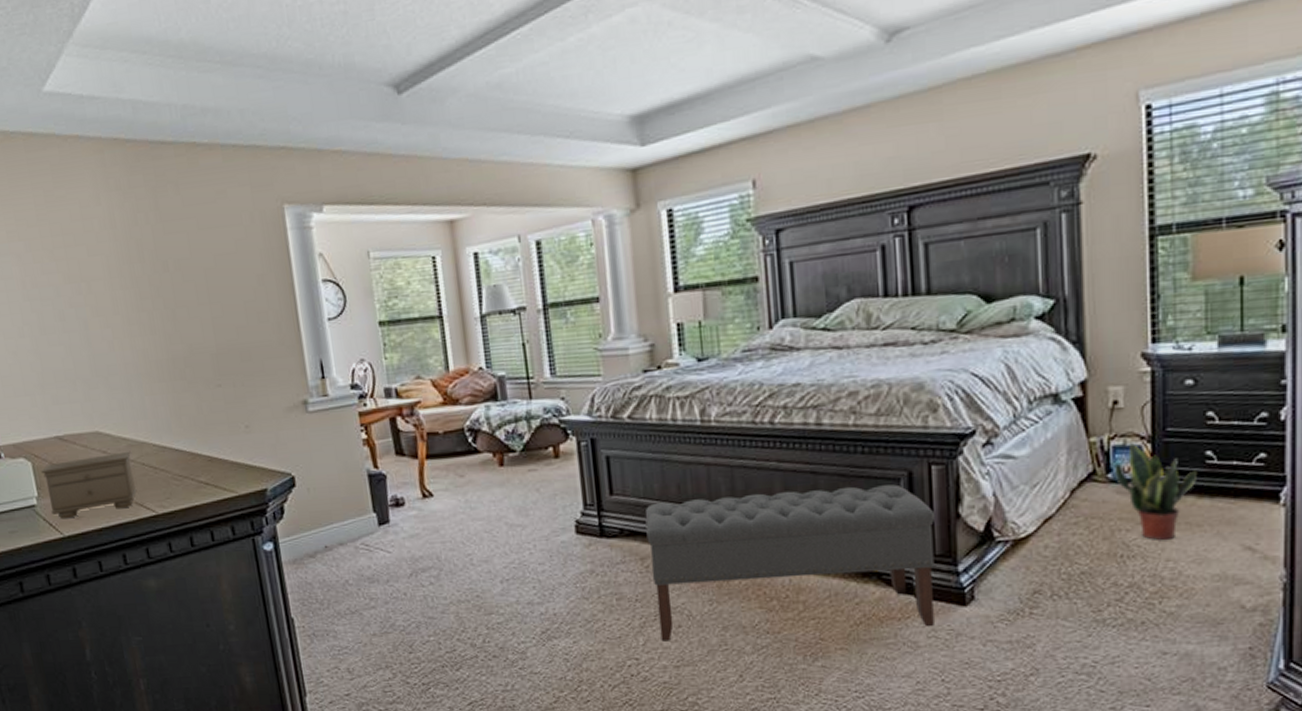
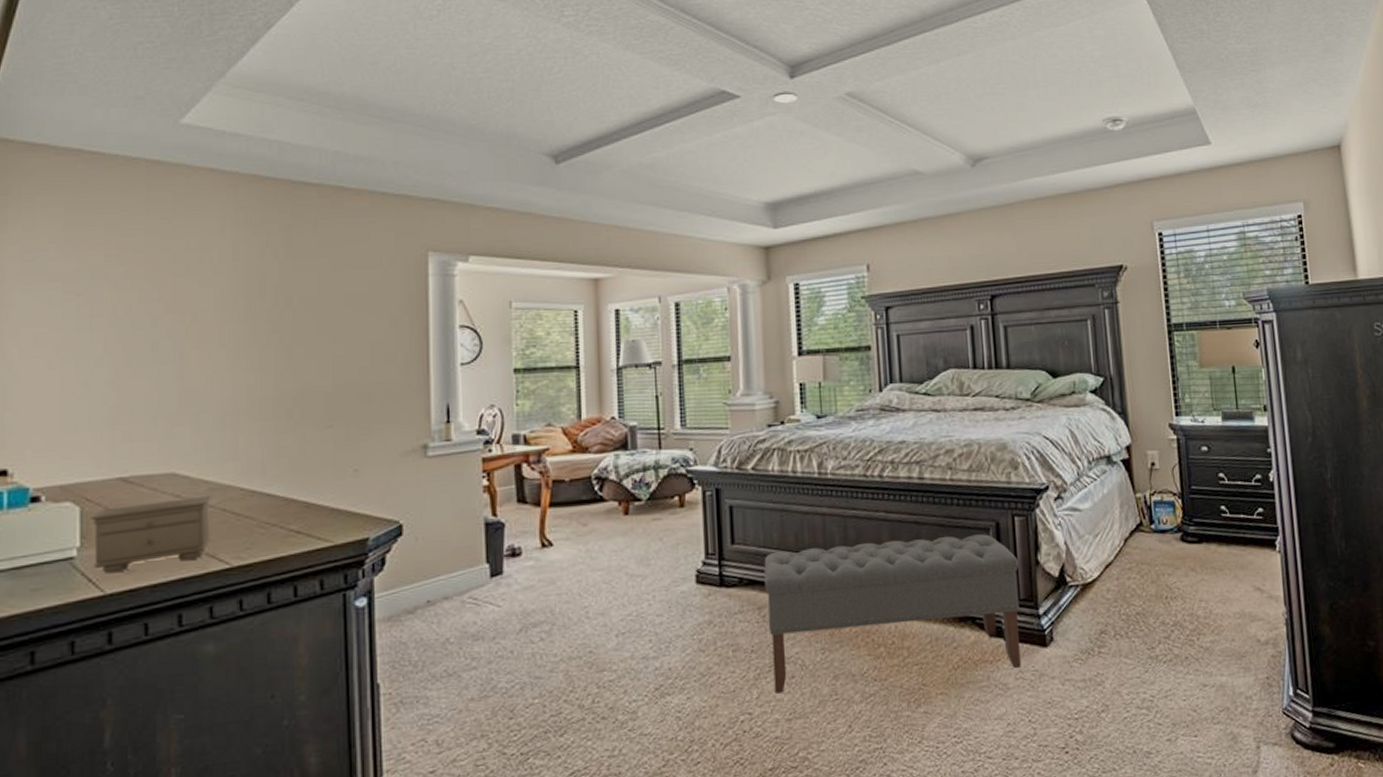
potted plant: present [1114,442,1197,540] -> none [1156,497,1216,583]

